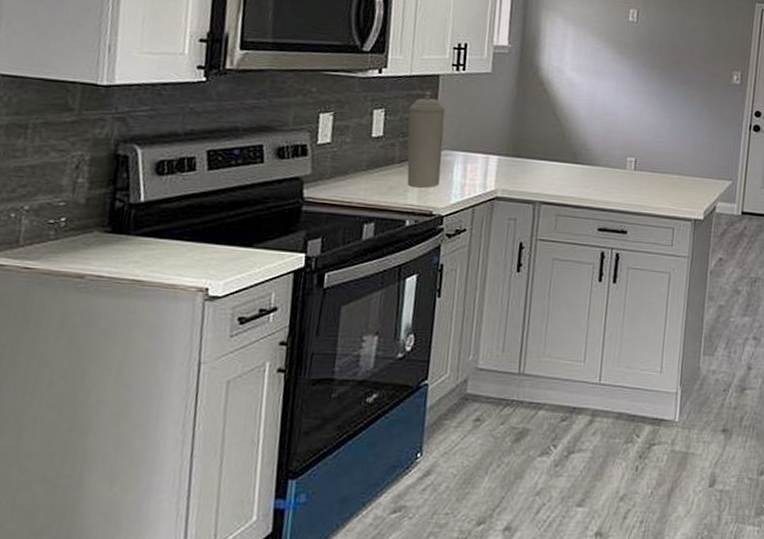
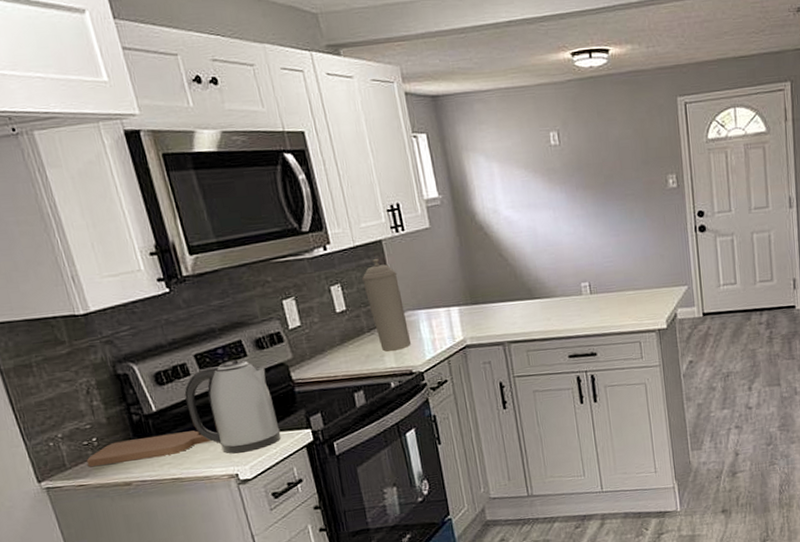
cutting board: none [43,226,193,253] -> present [86,430,212,468]
kettle: none [178,163,278,266] -> present [184,359,281,454]

